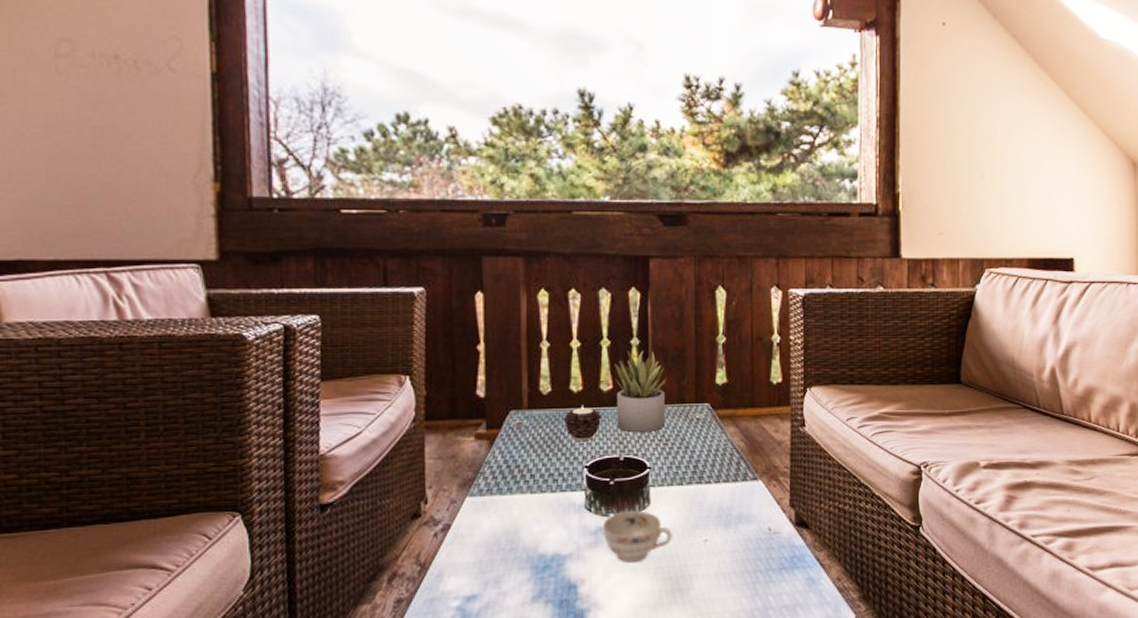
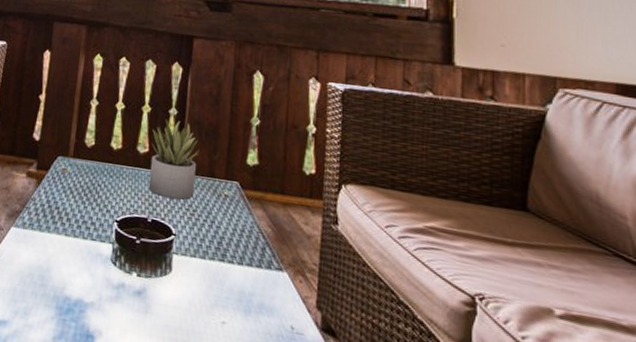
candle: present [563,405,602,442] -> none [101,162,136,197]
teacup: present [603,510,672,562] -> none [124,272,190,328]

